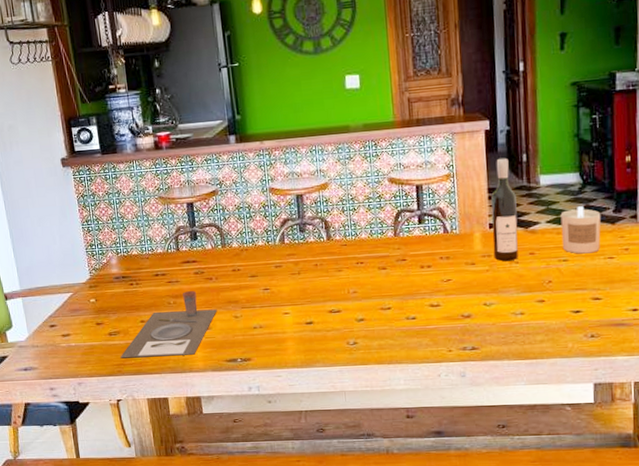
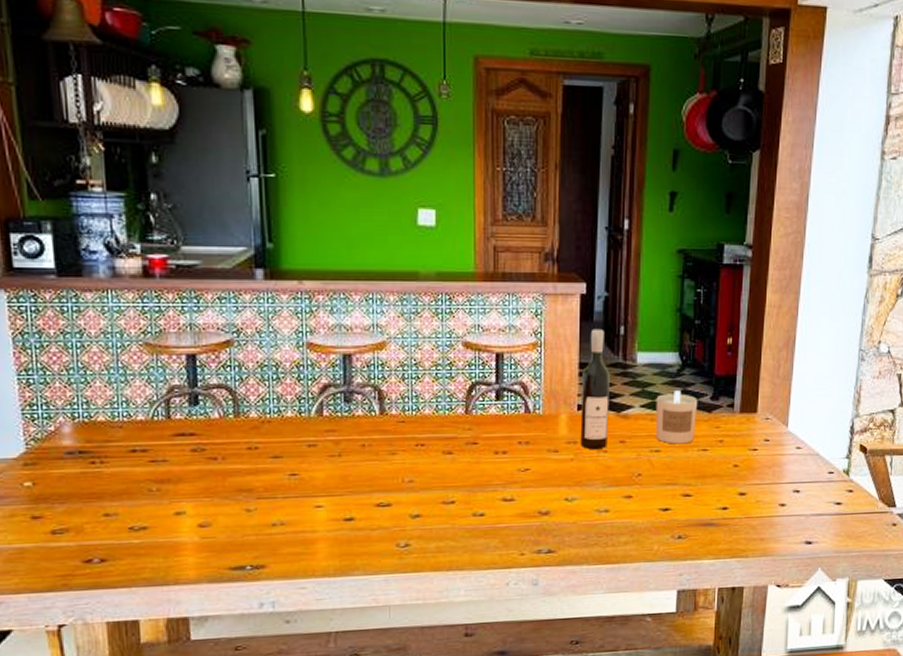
place setting: present [120,291,217,359] -> none [67,474,222,567]

